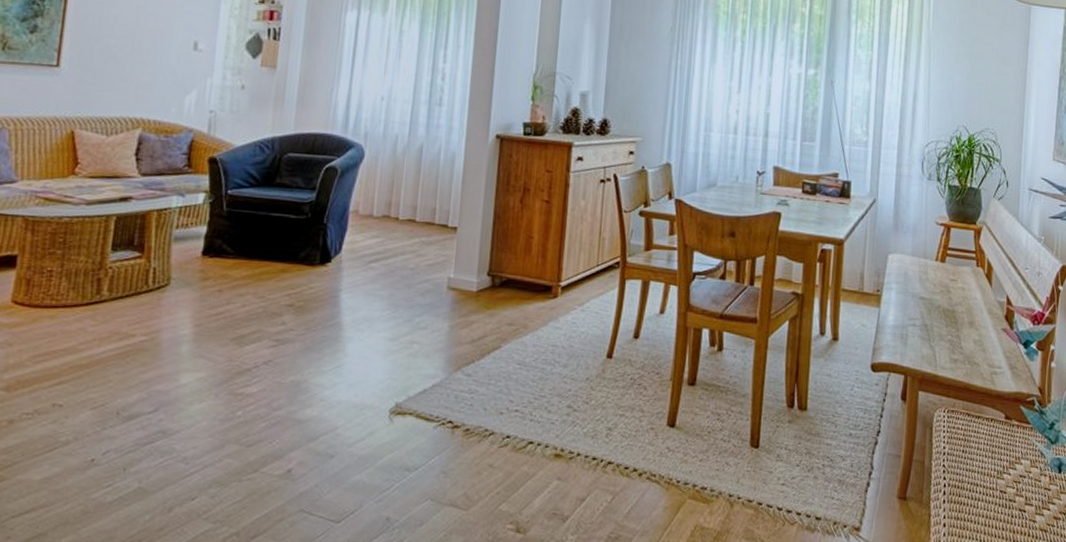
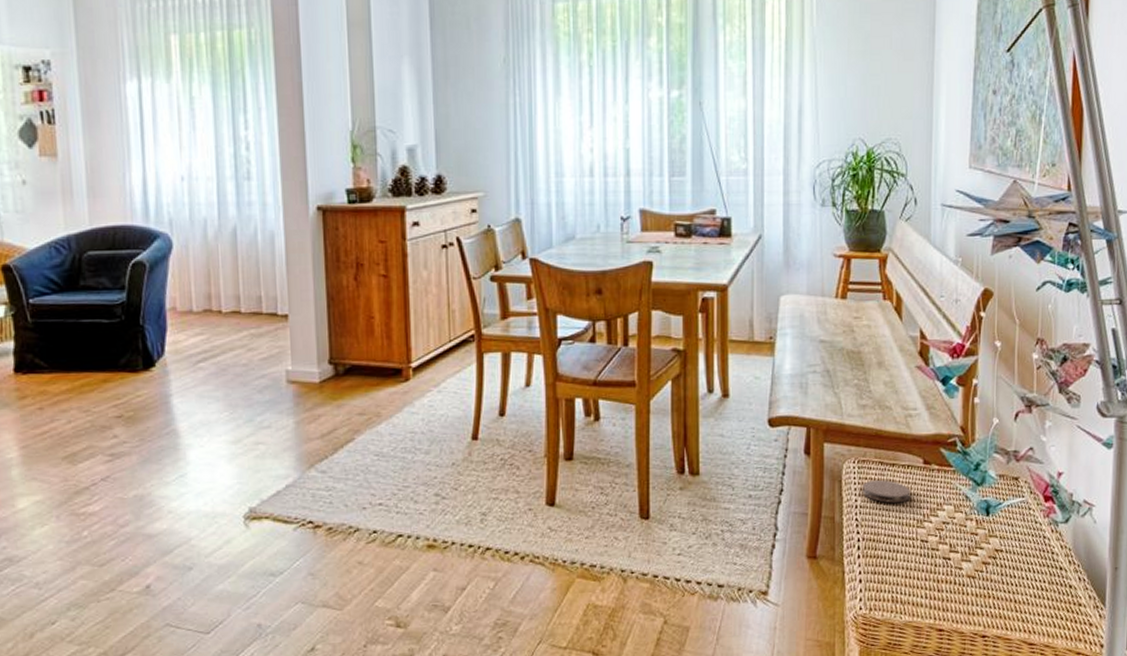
coaster: none [950,429,993,454] -> present [862,479,911,504]

